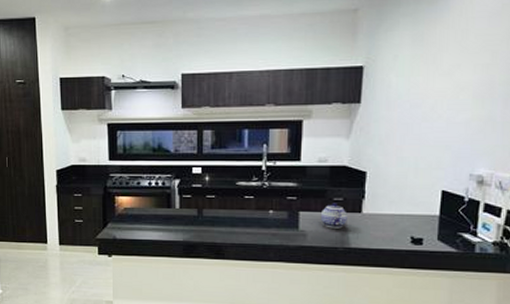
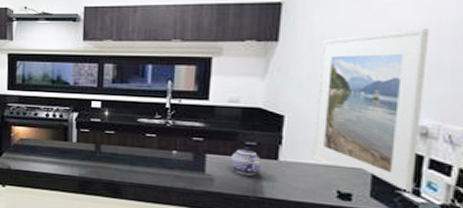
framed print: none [390,87,485,234] -> present [312,27,430,193]

